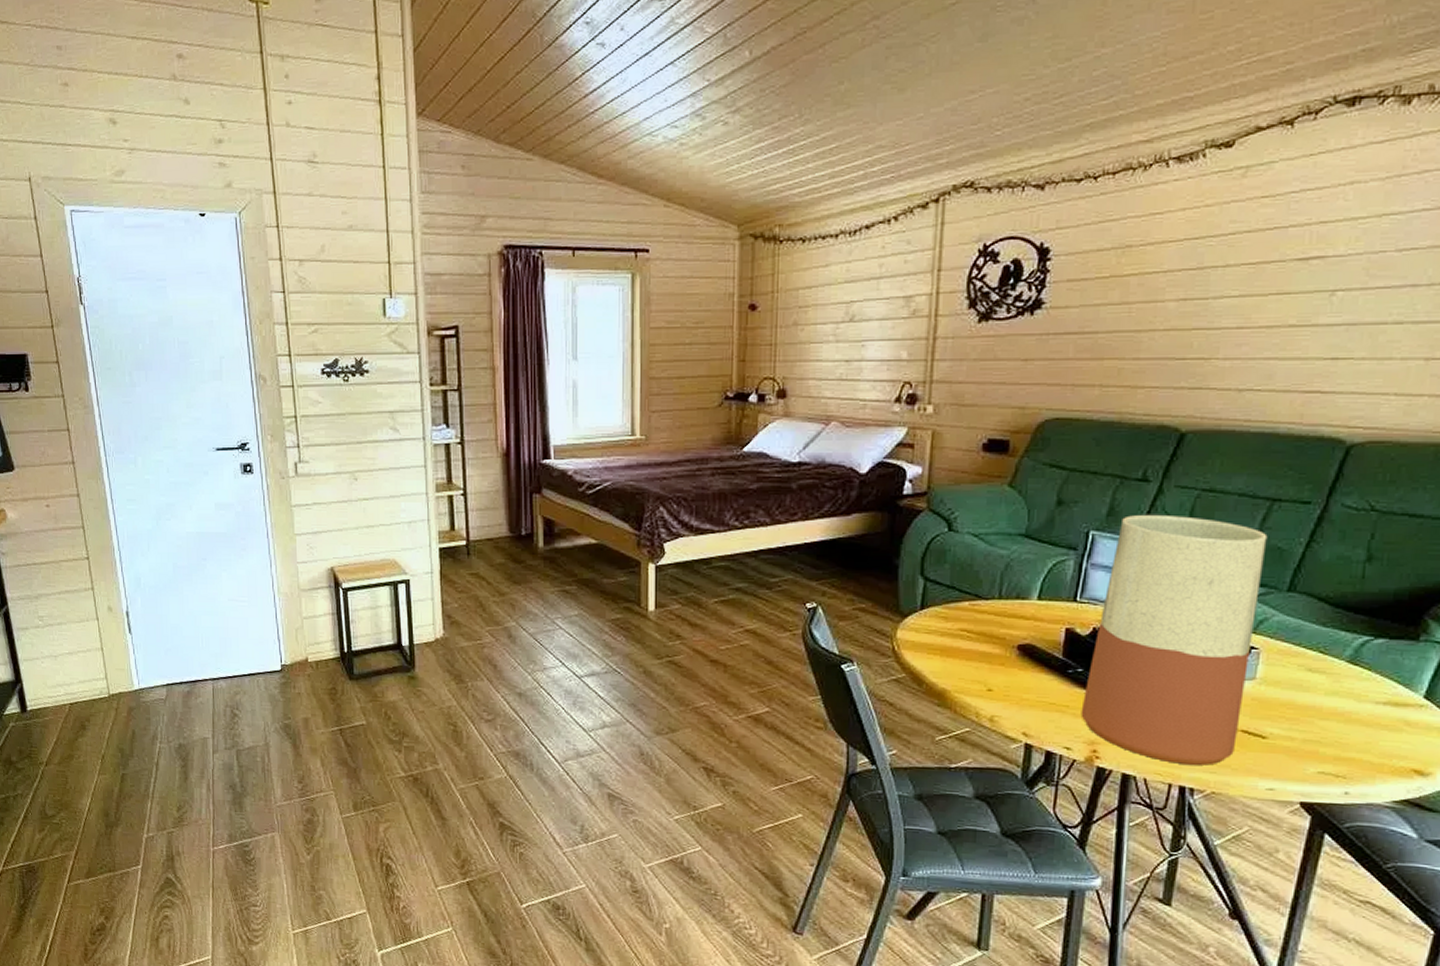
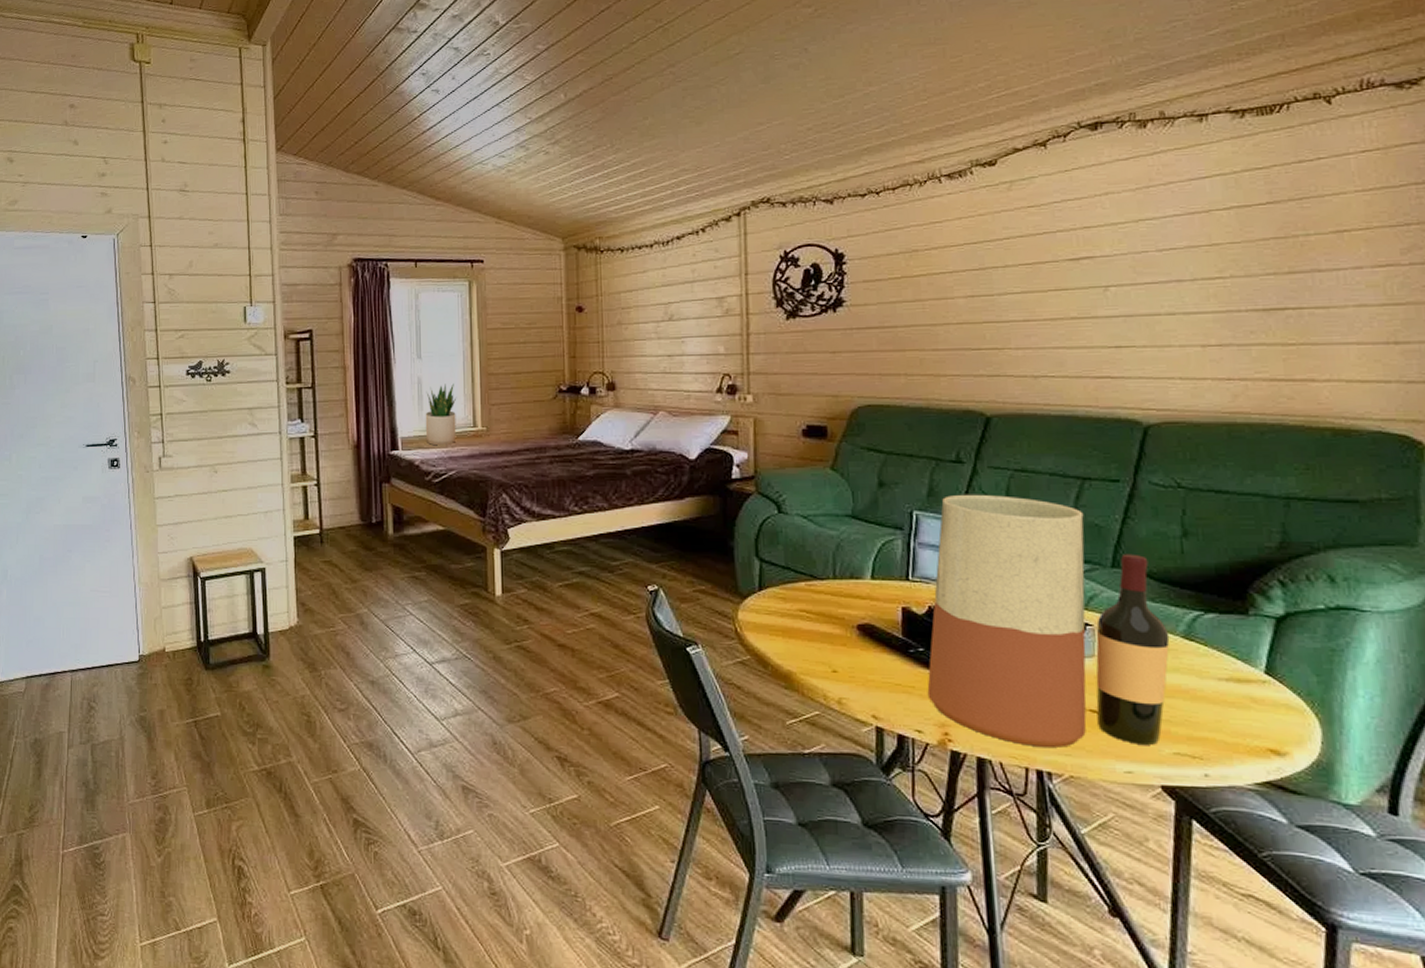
planter: none [580,388,615,455] -> present [425,383,457,446]
wine bottle: none [1247,577,1335,764] -> present [1096,553,1170,745]

